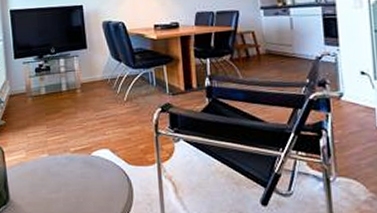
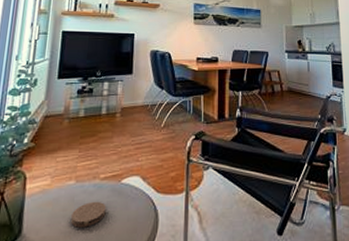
coaster: none [50,172,81,195] -> present [71,201,106,228]

